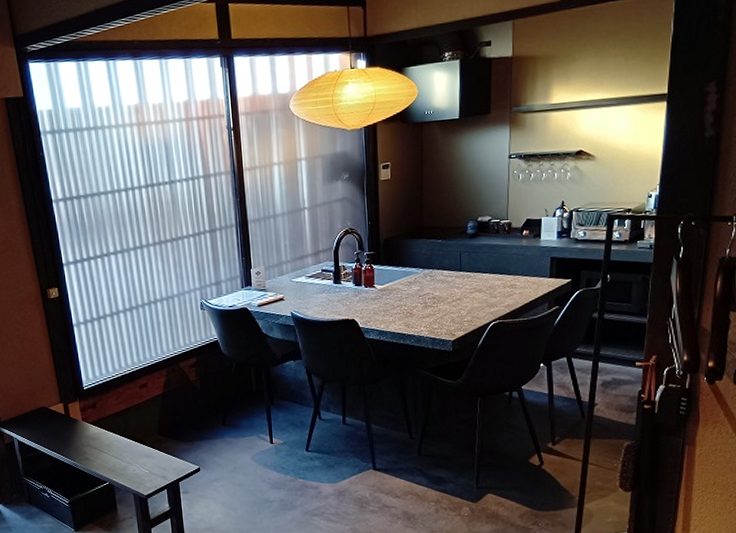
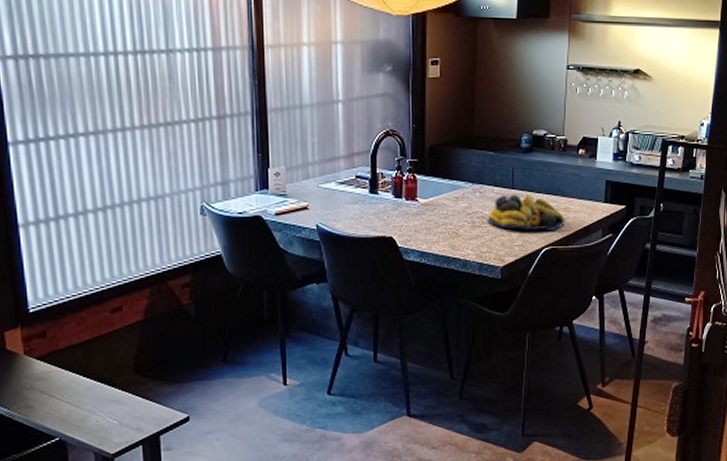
fruit bowl: none [438,274,512,308] -> present [487,194,565,231]

